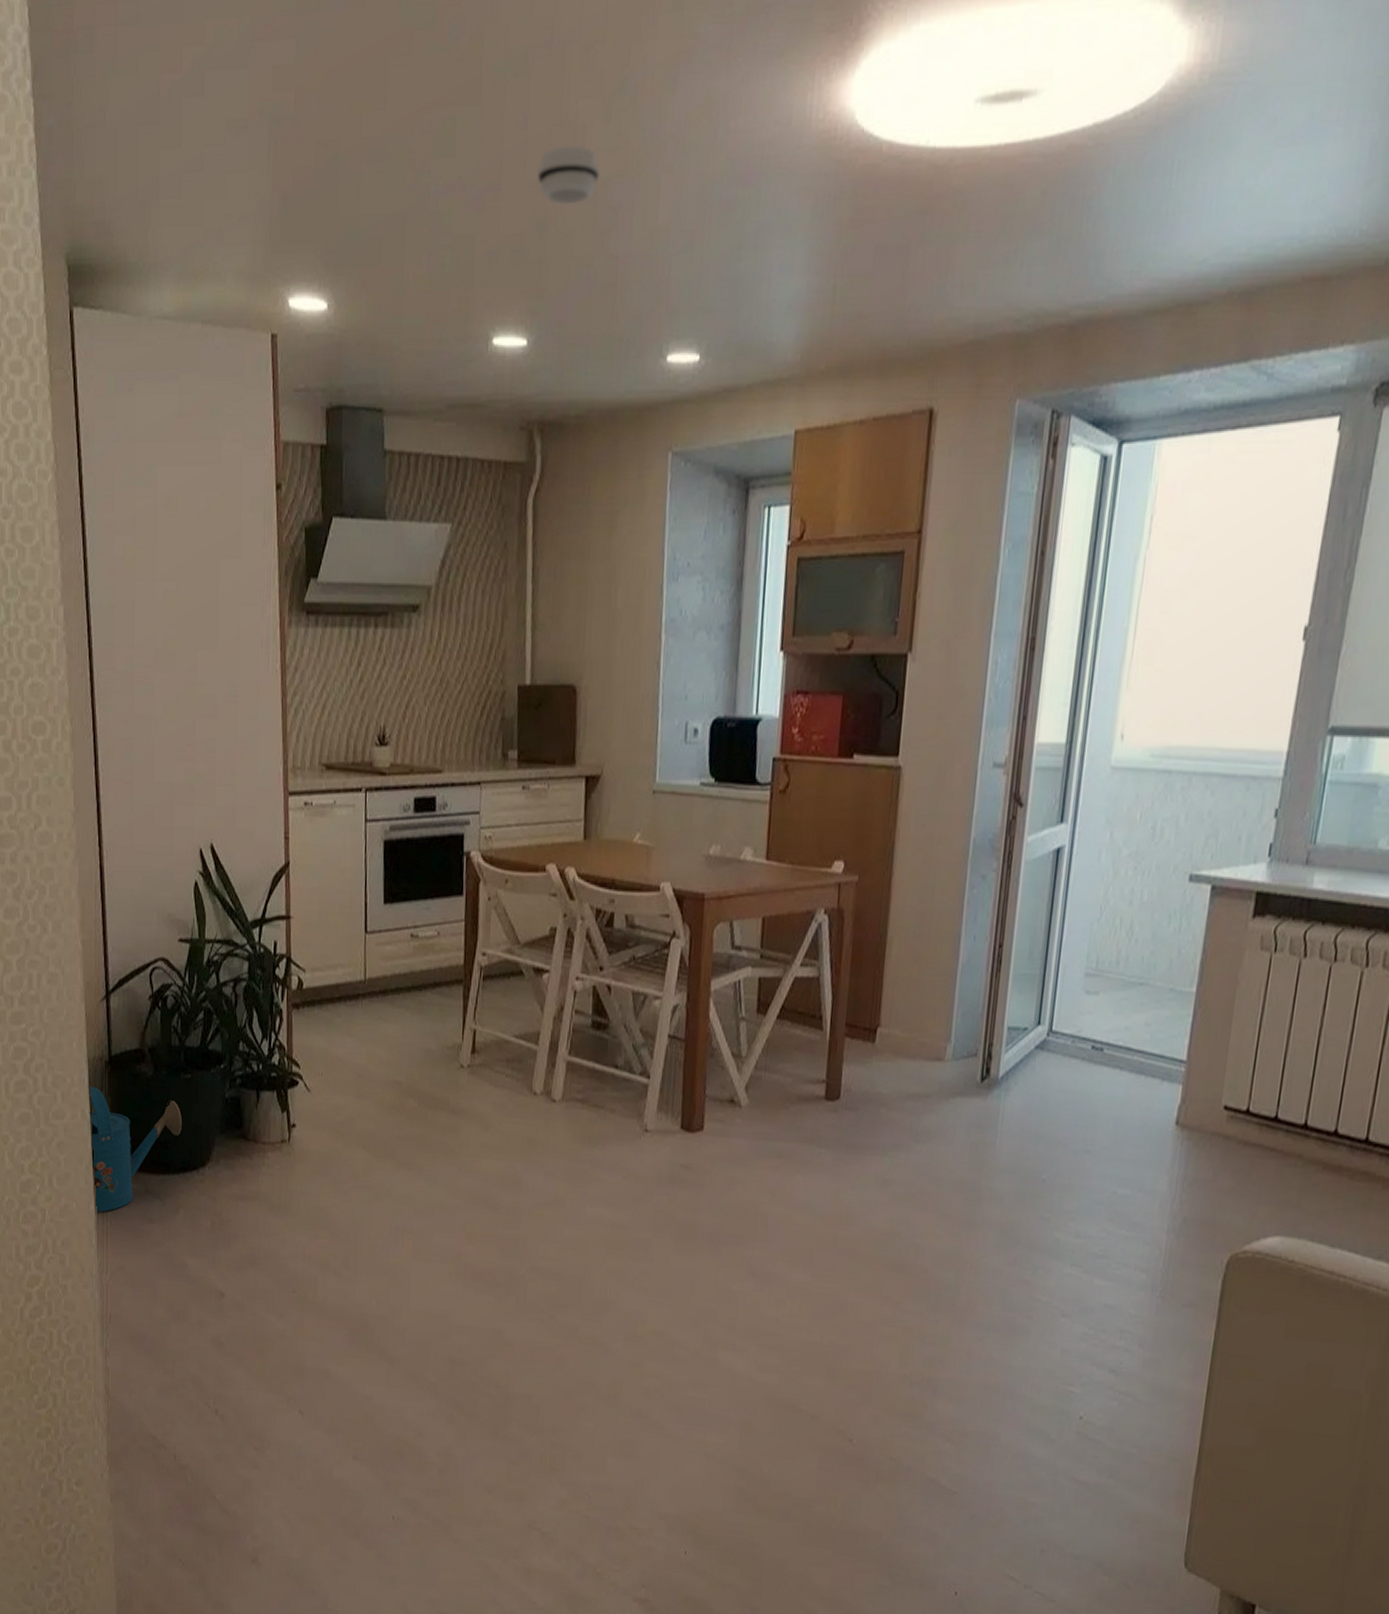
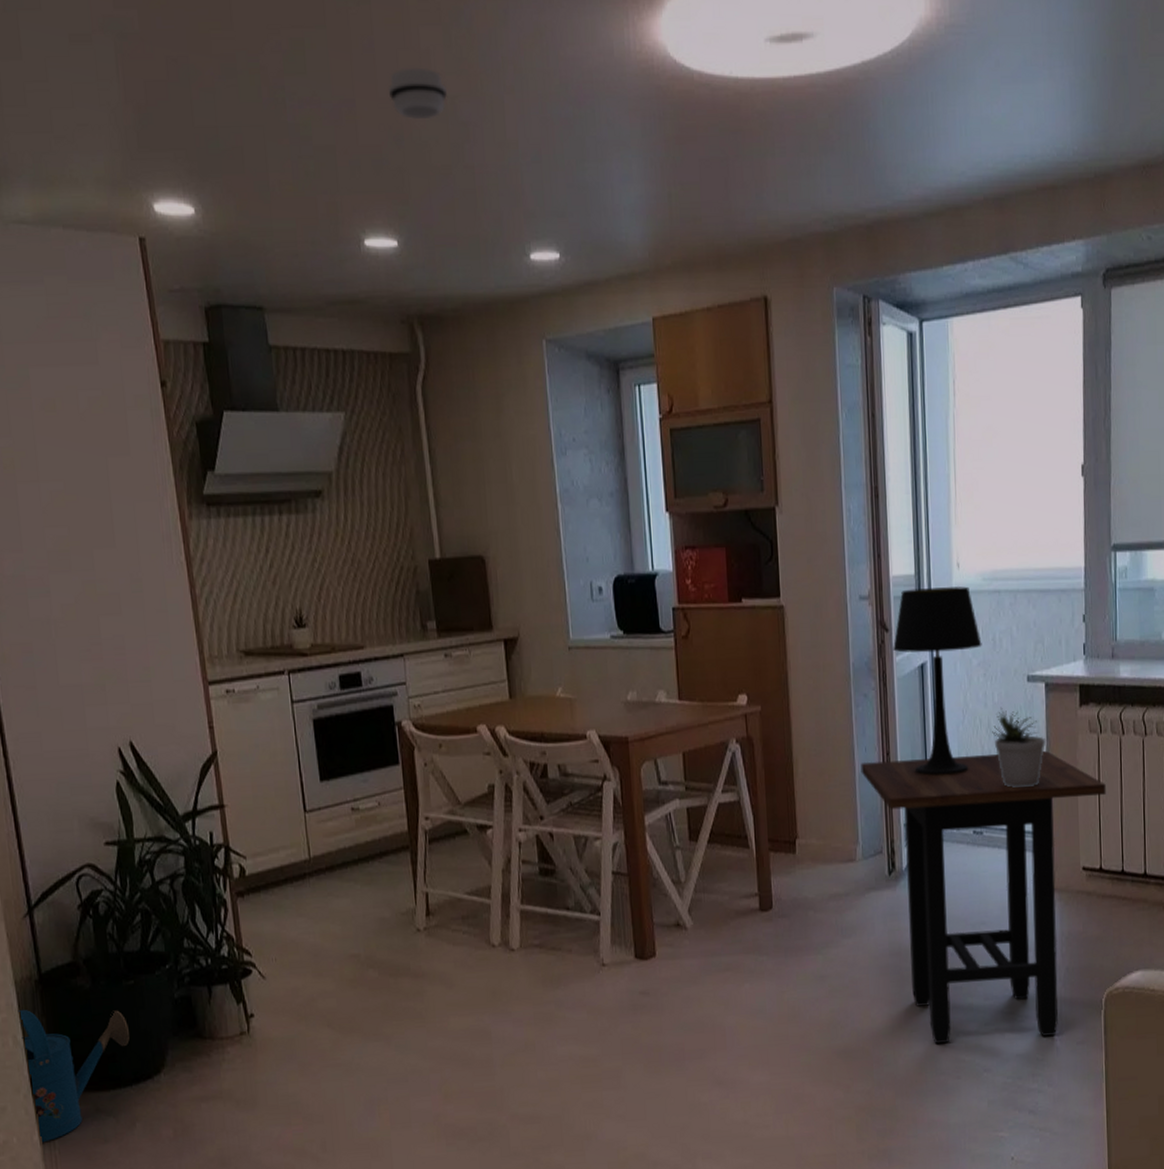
side table: none [965,952,1271,1291] -> present [860,750,1106,1044]
table lamp: none [1025,759,1138,979] -> present [893,586,982,776]
potted plant: none [1134,907,1202,1005] -> present [992,707,1047,789]

